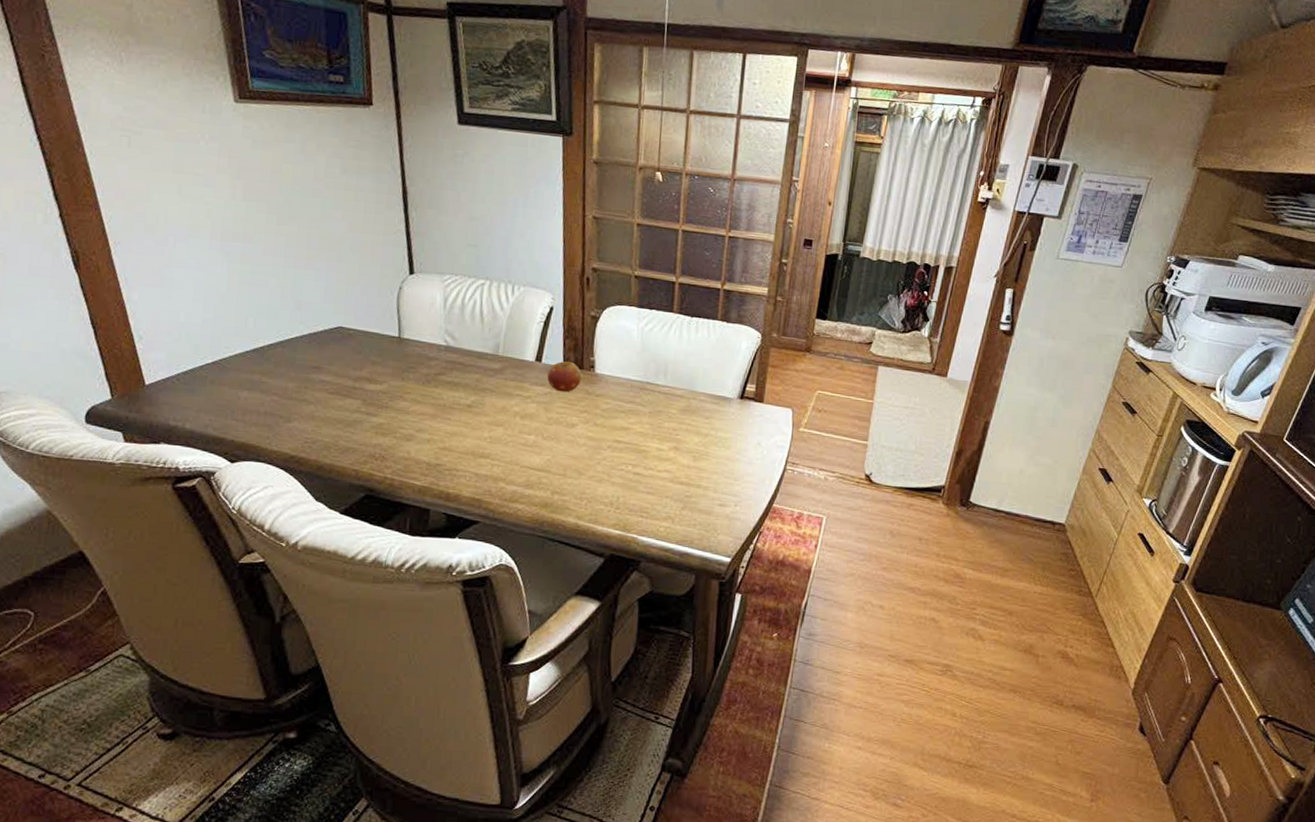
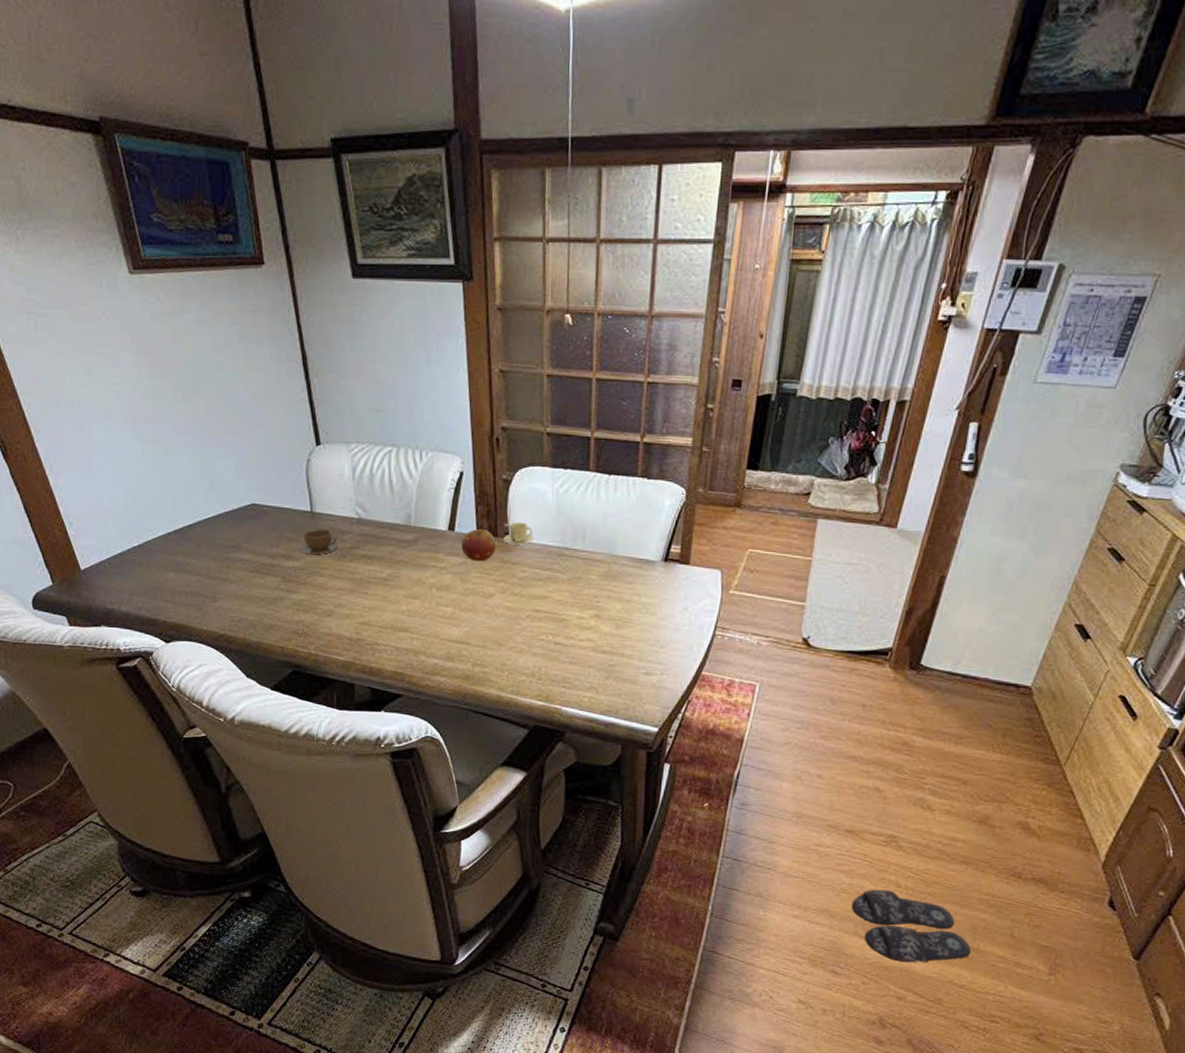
teacup: none [385,353,425,379] -> present [301,528,339,554]
cup and saucer: none [588,356,619,378] -> present [503,522,535,545]
slippers: none [911,718,1021,793] -> present [851,889,972,963]

